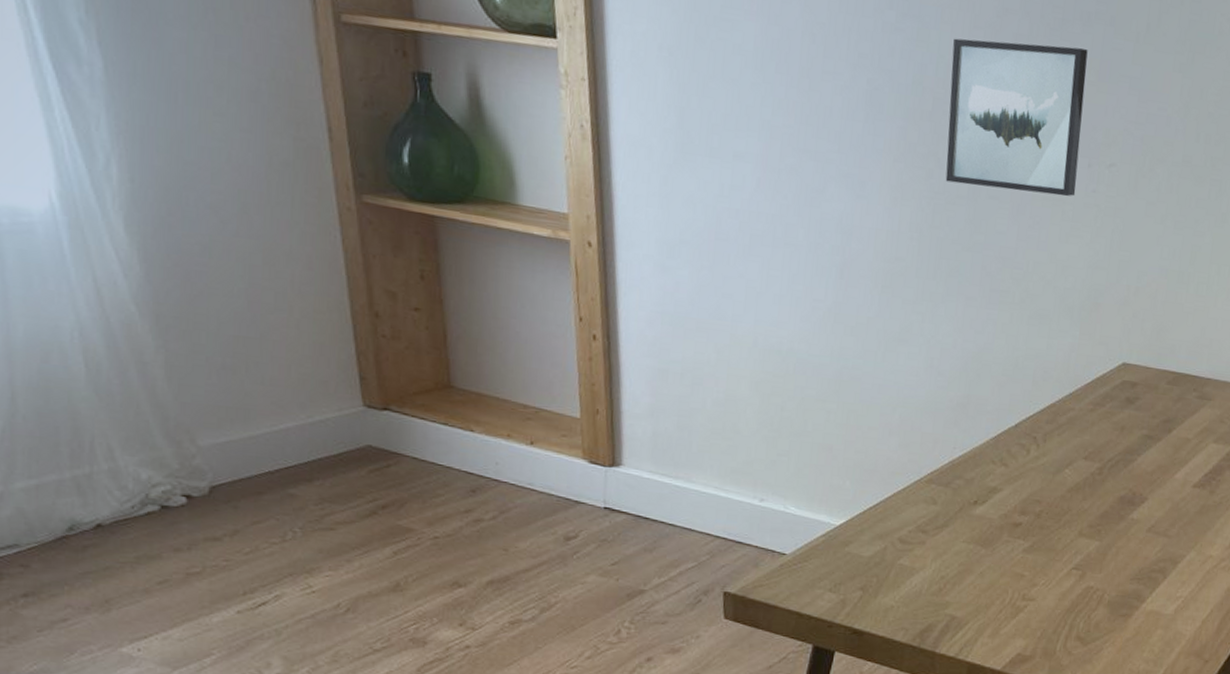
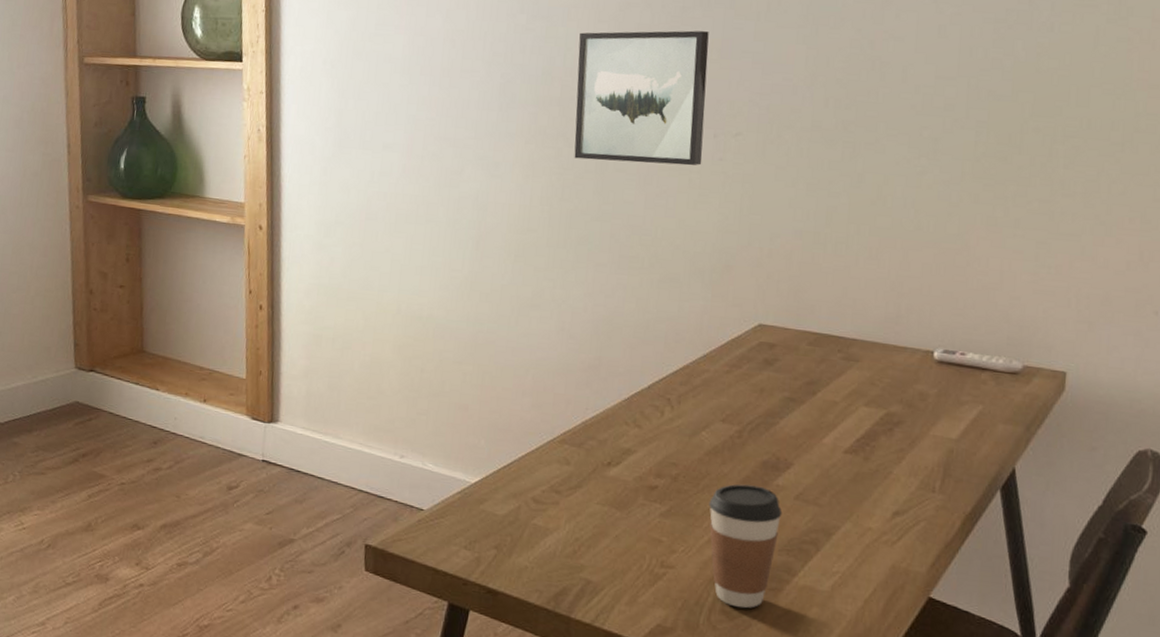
coffee cup: none [1069,519,1136,634] -> present [709,484,783,609]

